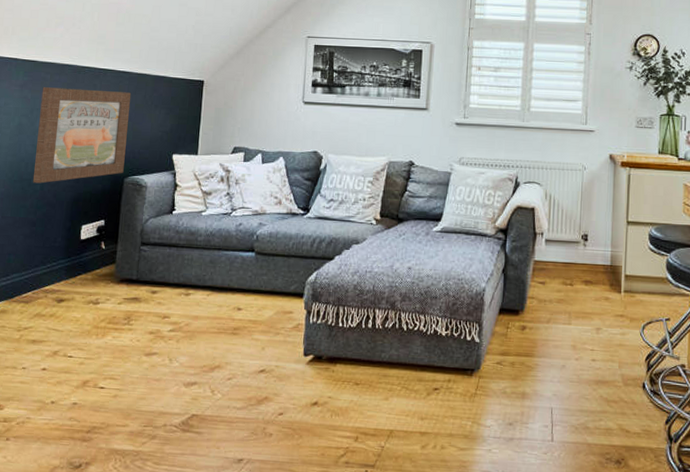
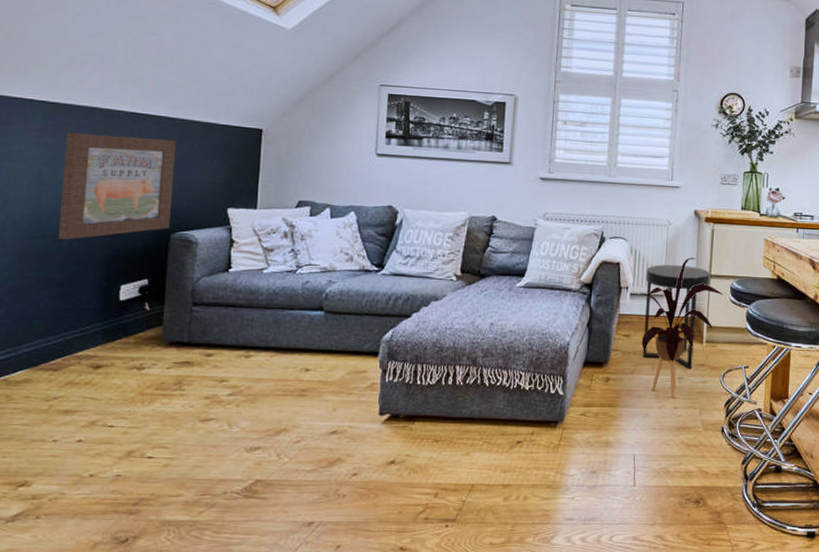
house plant: none [546,203,641,350] -> present [631,258,723,398]
side table: none [558,210,628,320] -> present [642,264,711,369]

